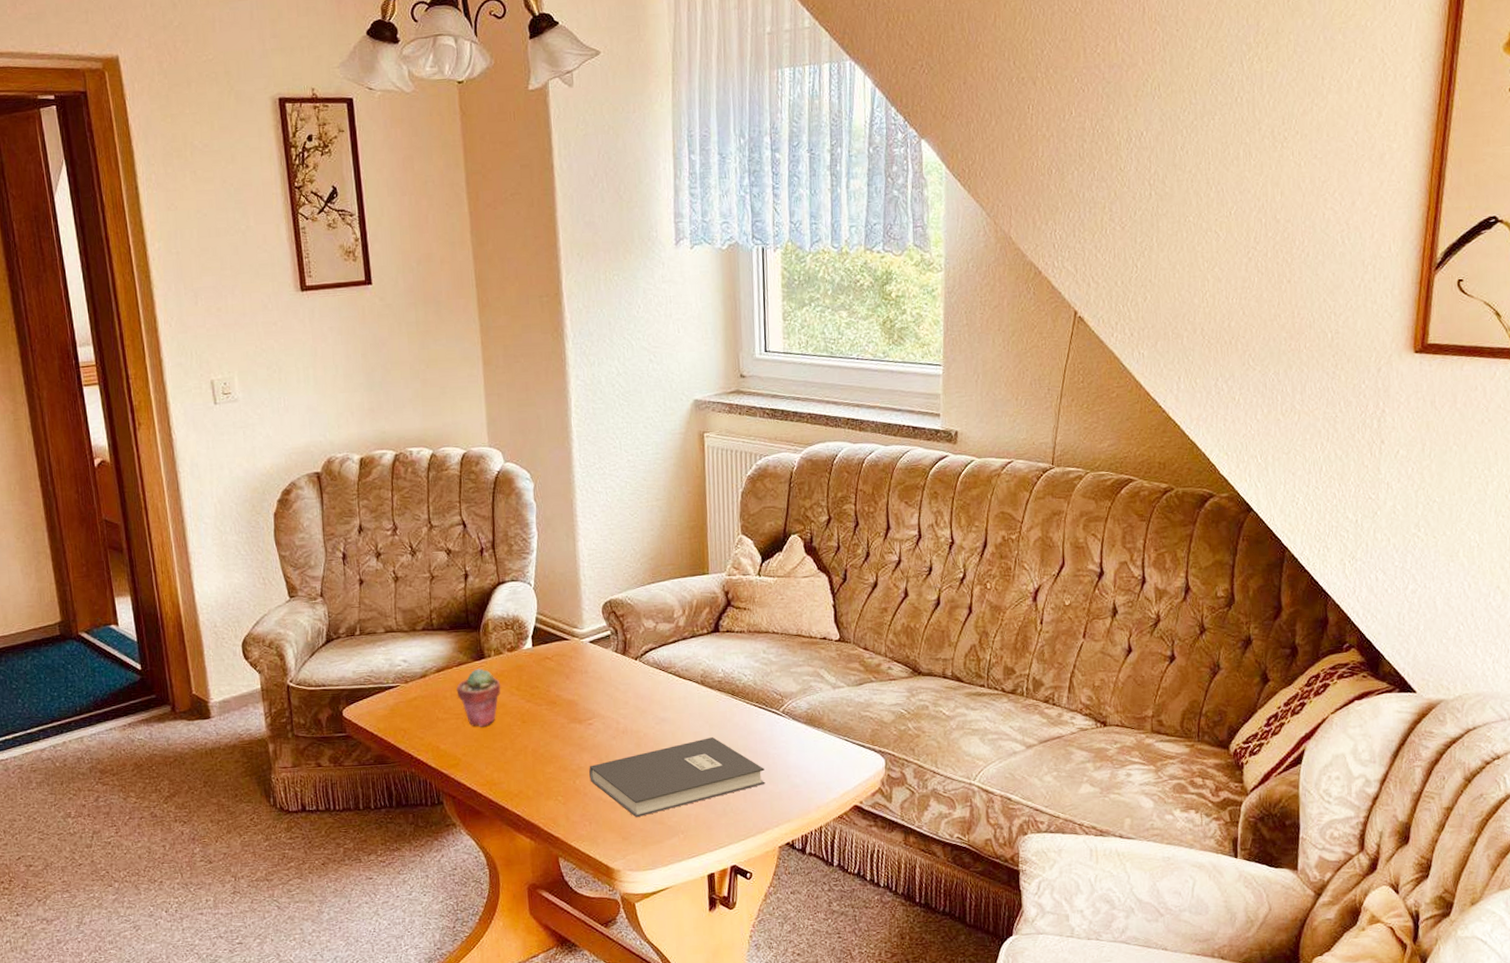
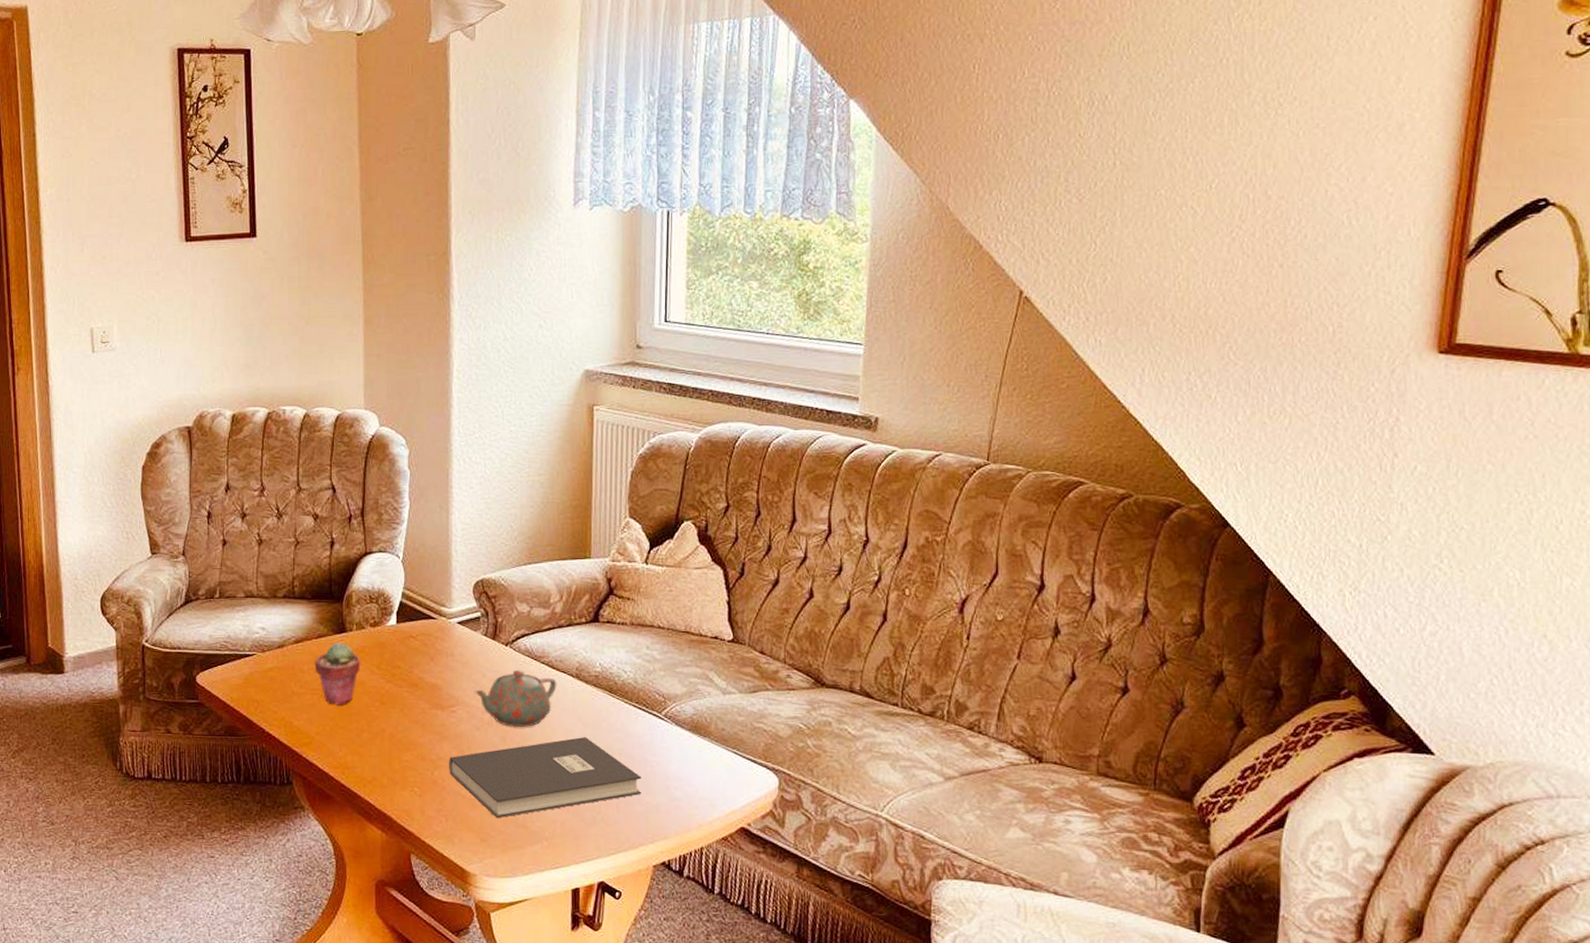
teapot: none [608,680,684,734] -> present [474,669,557,727]

